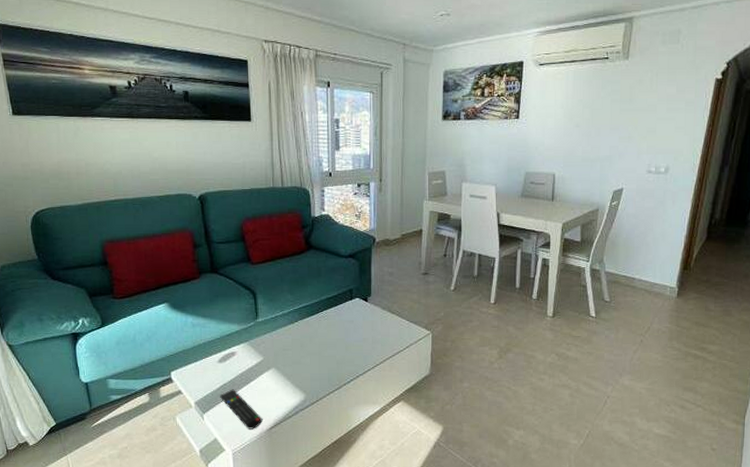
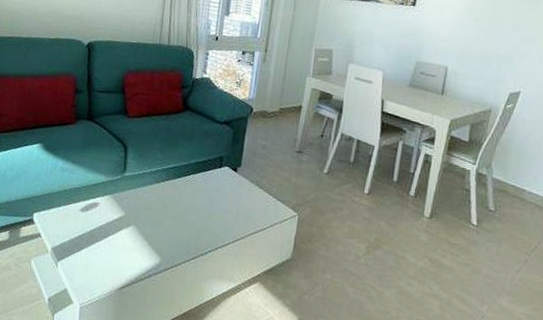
remote control: present [220,389,263,429] -> none [76,240,115,286]

